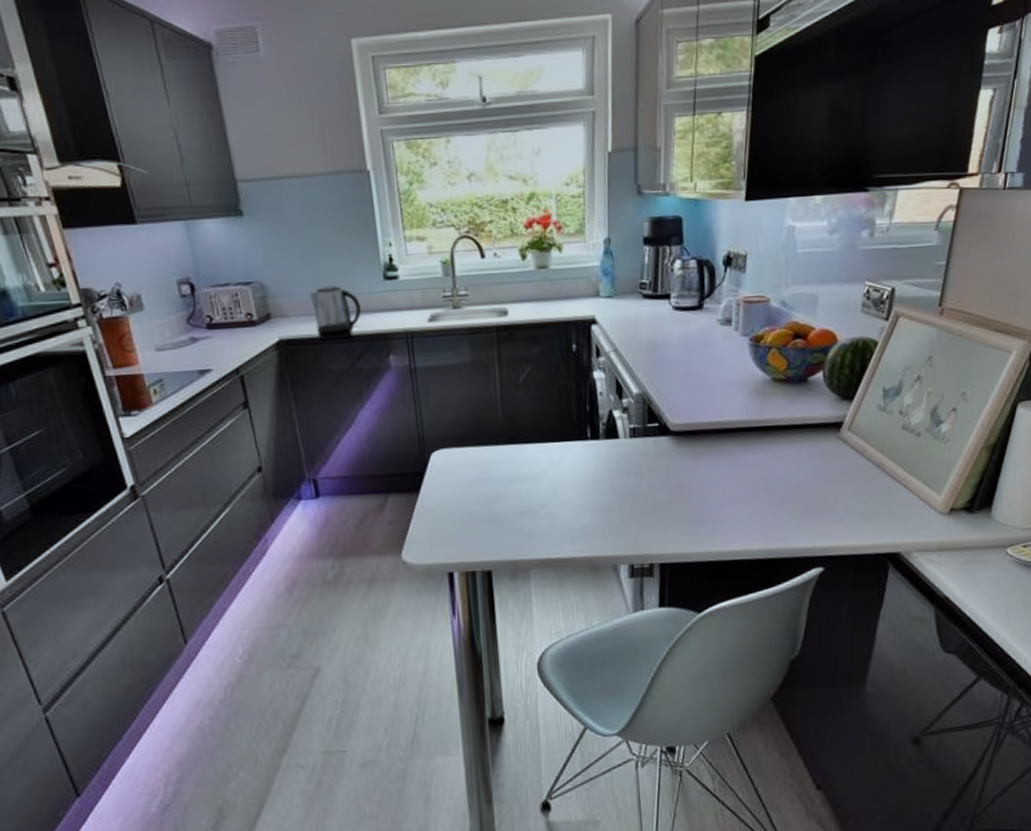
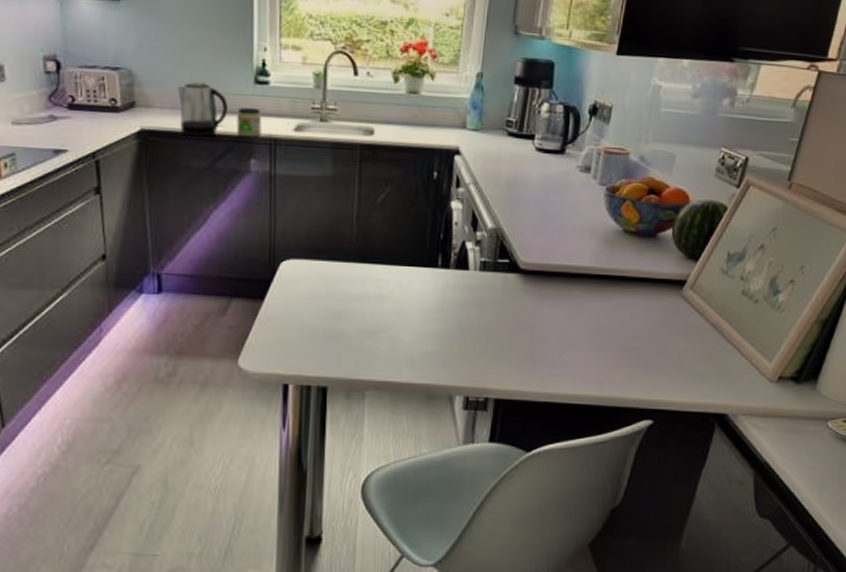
jar: none [370,304,397,334] -> present [236,108,262,137]

